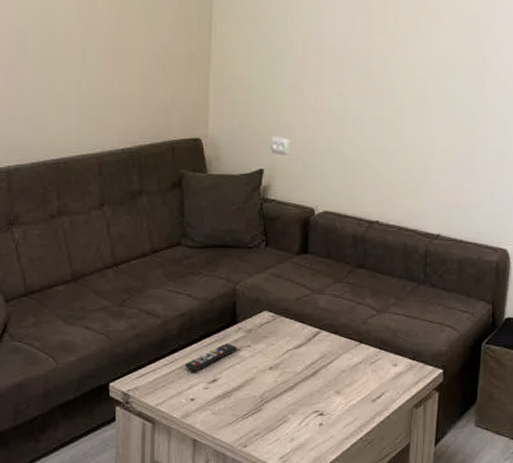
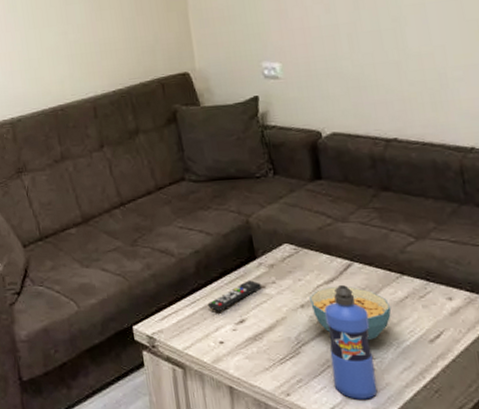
cereal bowl: none [278,352,346,399] -> present [309,287,392,340]
water bottle: none [287,349,326,450] -> present [324,284,378,399]

